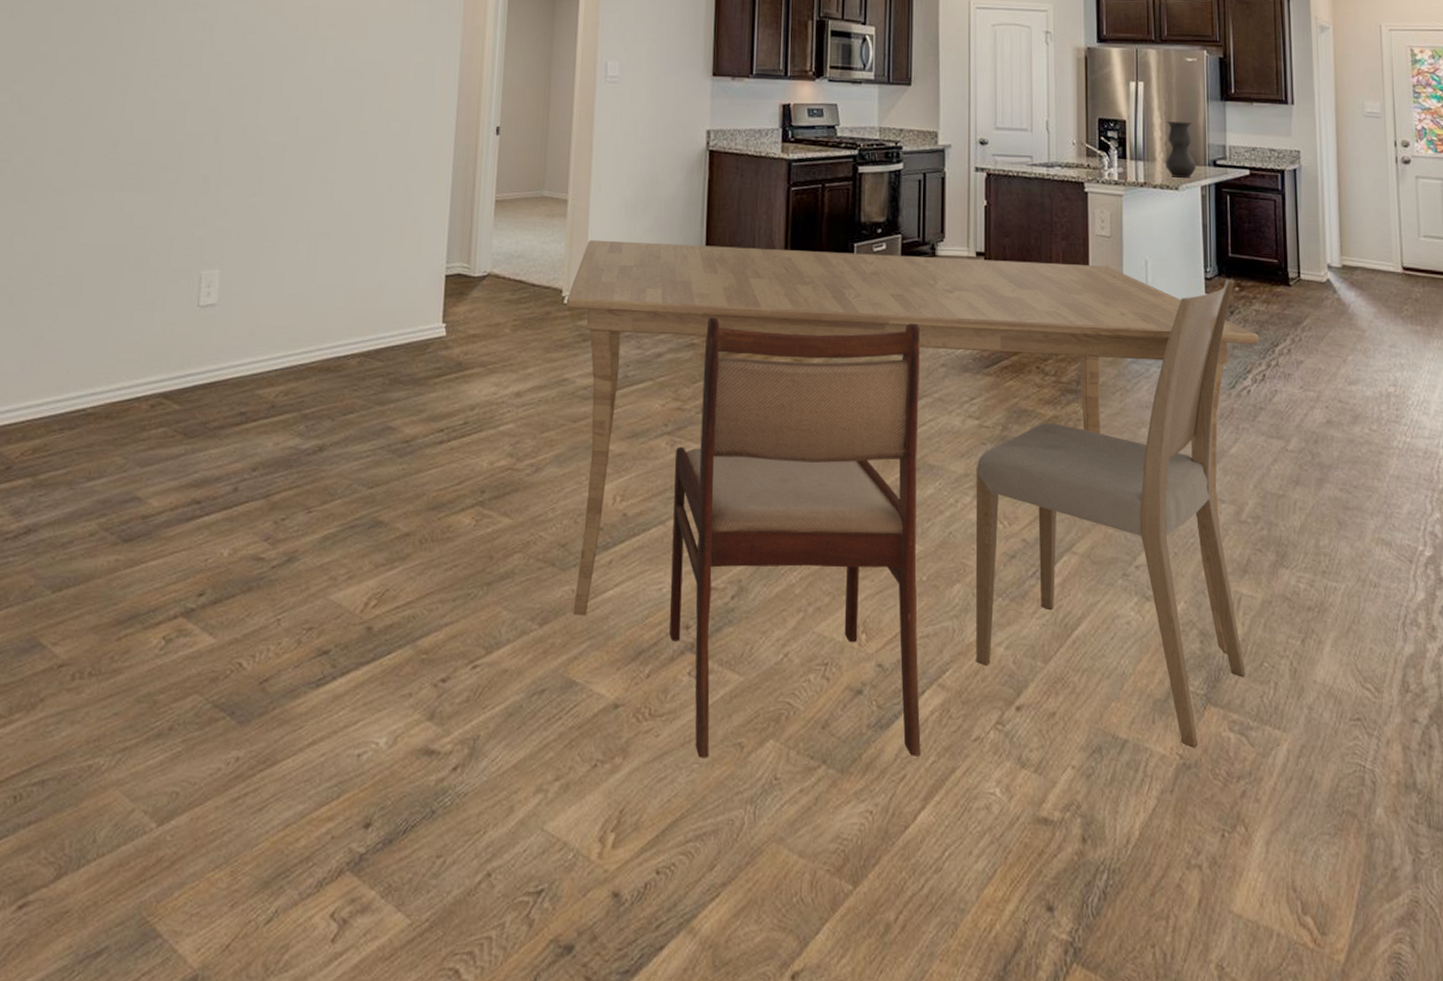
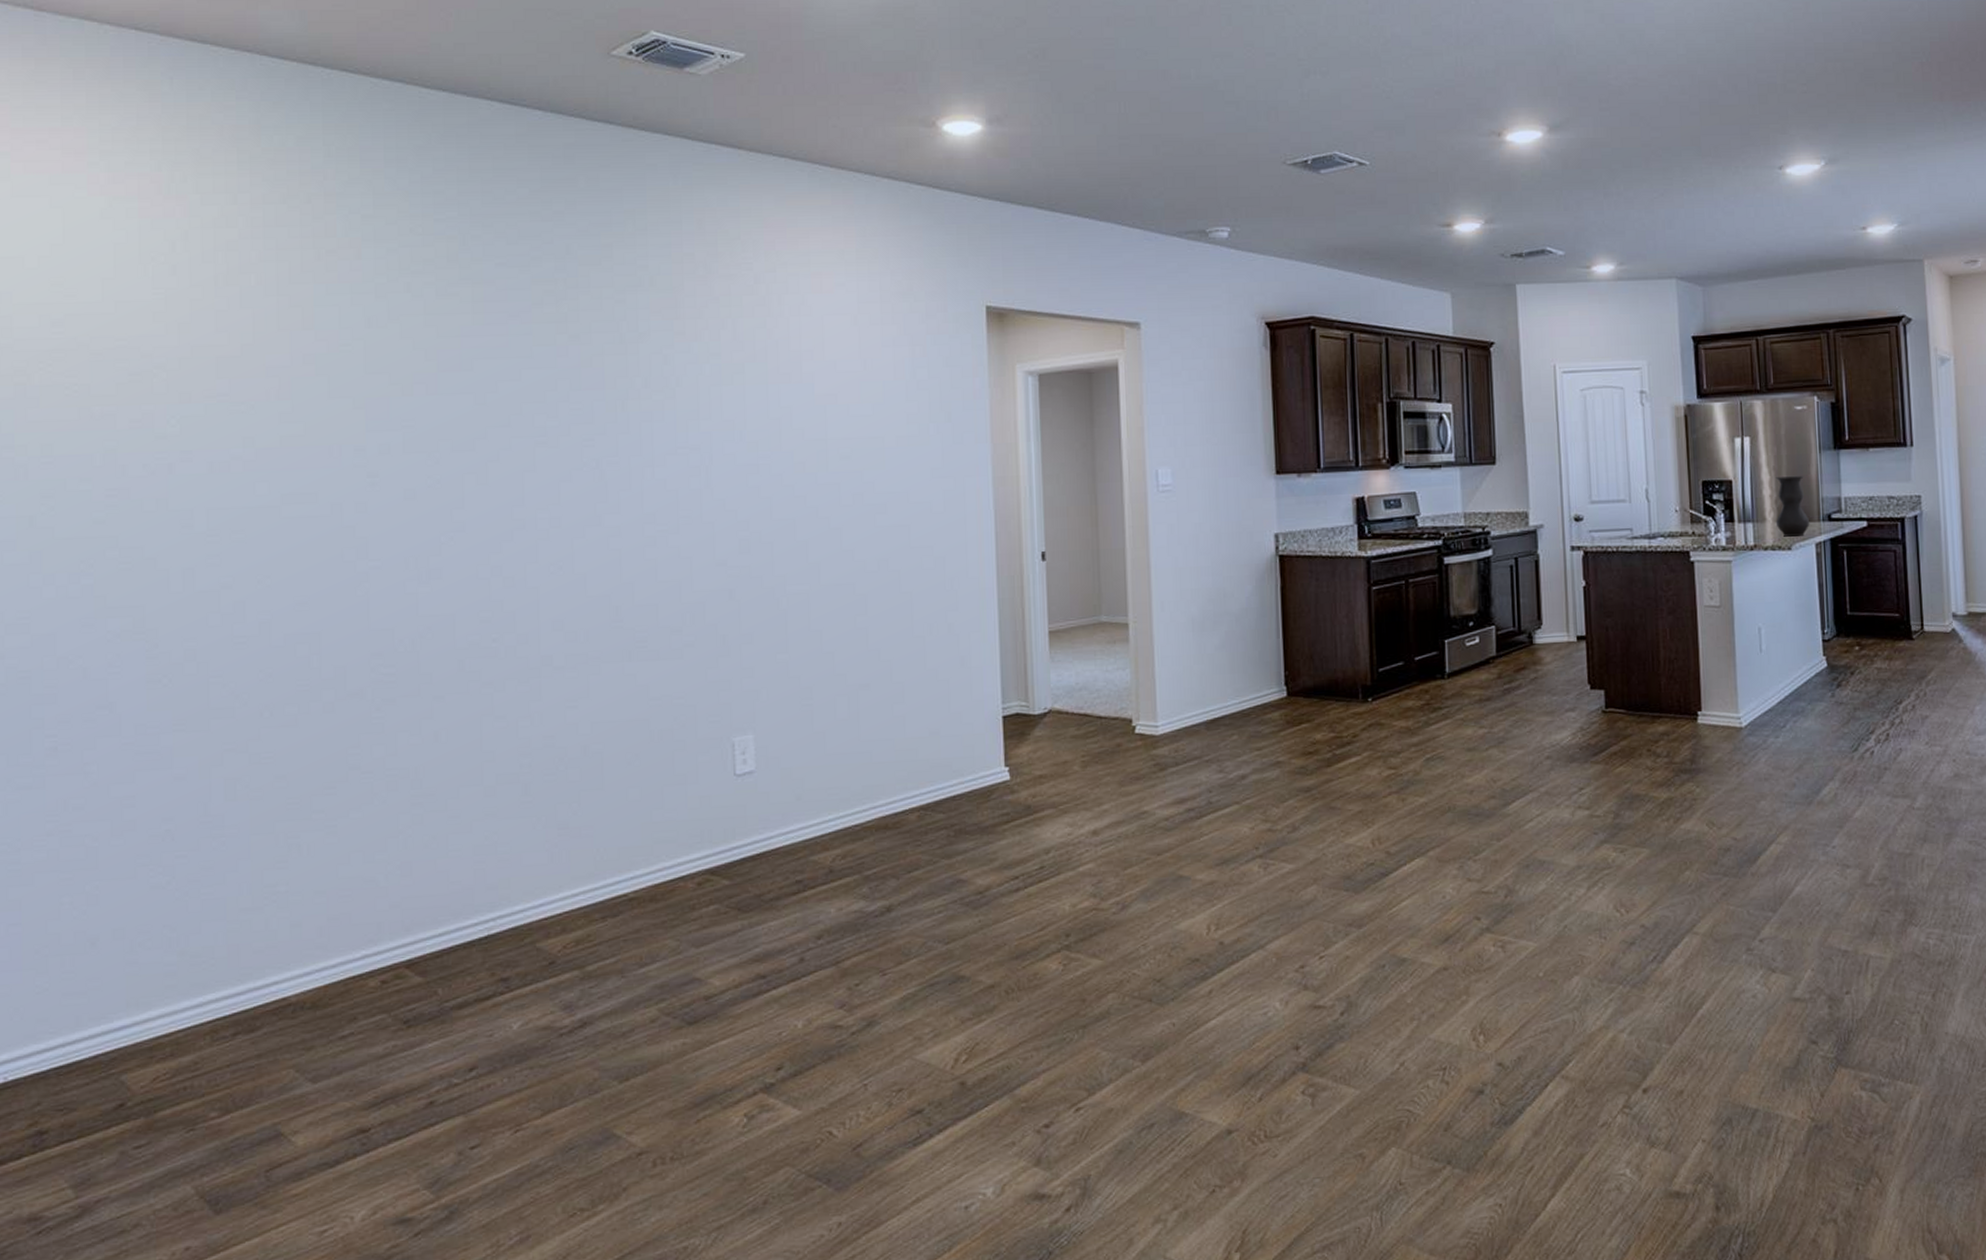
dining table: present [566,239,1259,653] -> none [1137,637,1882,1048]
dining chair: present [669,317,921,758] -> none [1269,717,1548,1173]
dining chair: present [975,278,1246,748] -> none [1588,638,1876,1110]

